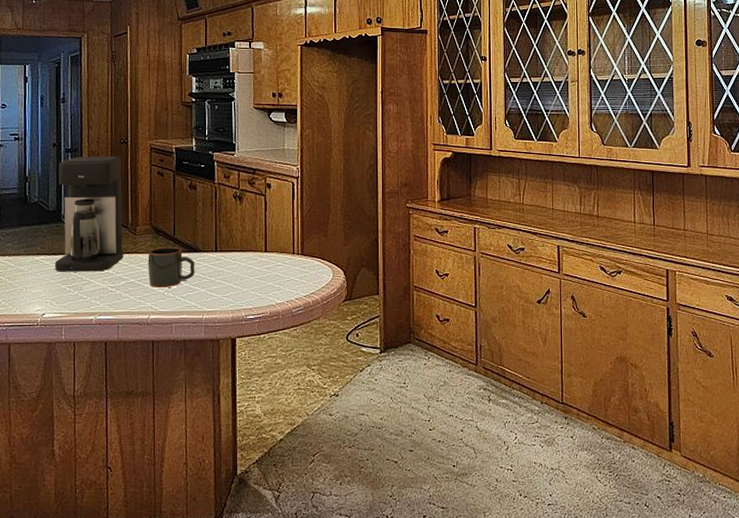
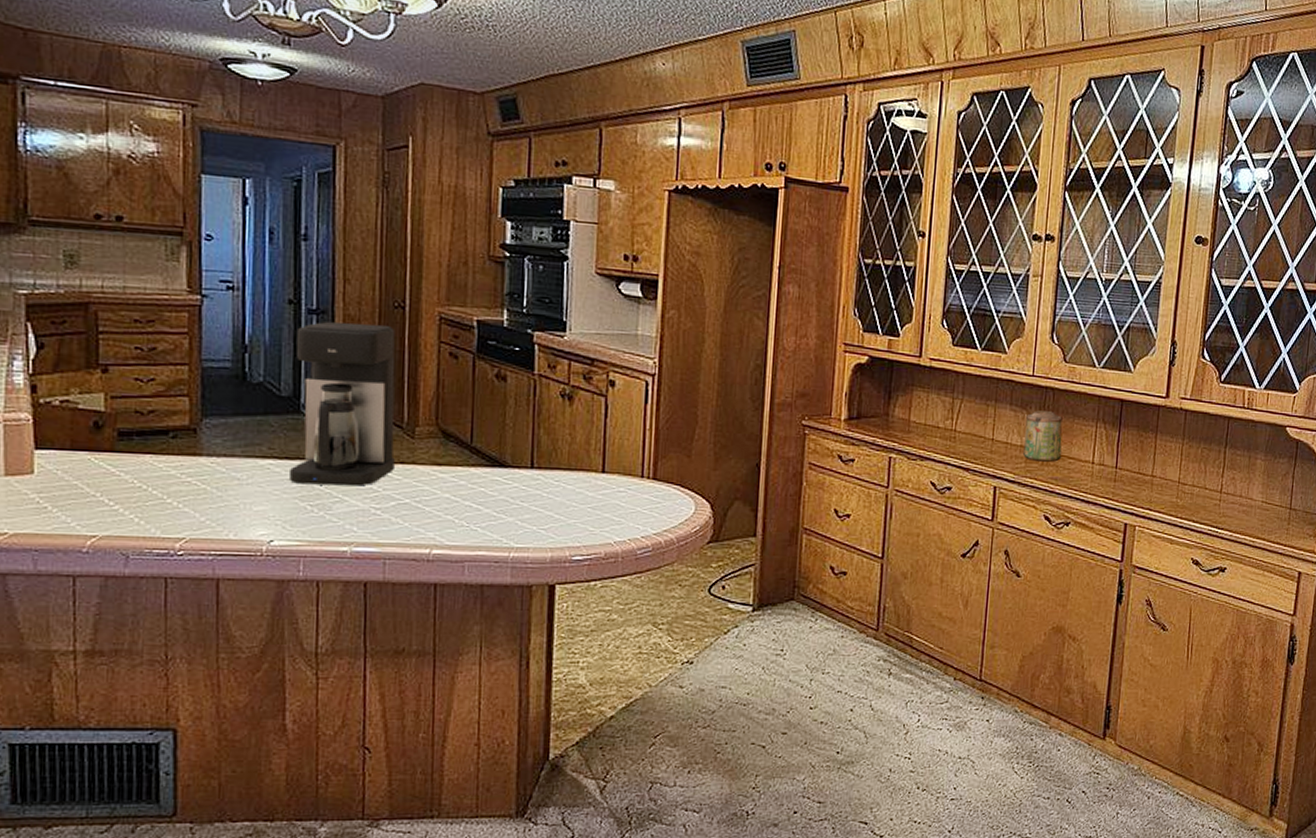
mug: present [147,246,195,289] -> none [430,457,501,514]
canister: none [577,184,608,225] -> present [1023,410,1063,463]

